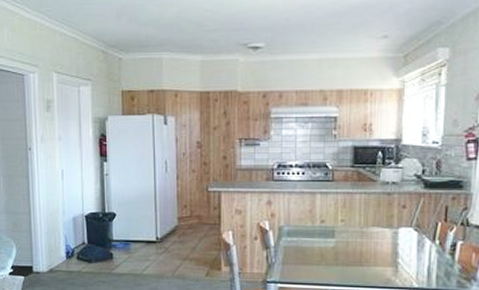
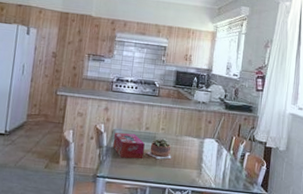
tissue box: none [282,229,321,259] -> present [112,133,145,159]
succulent plant: none [324,232,358,258] -> present [146,137,173,160]

